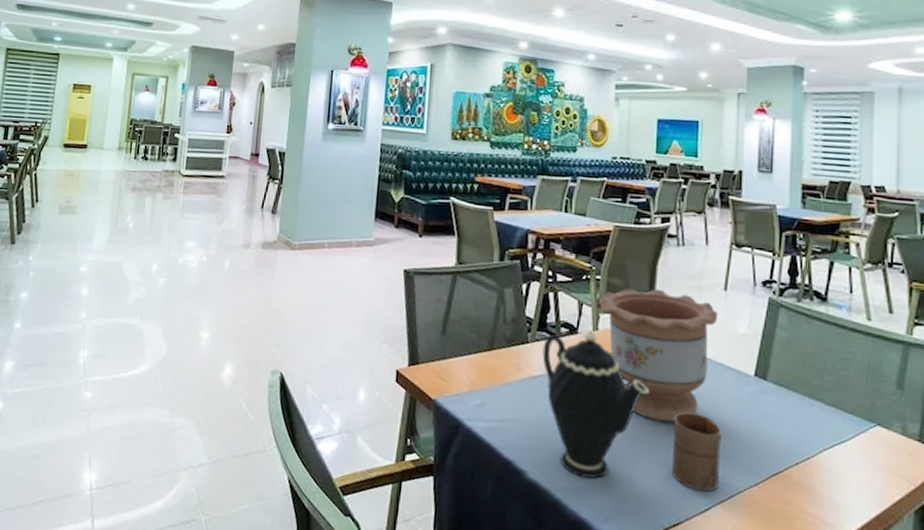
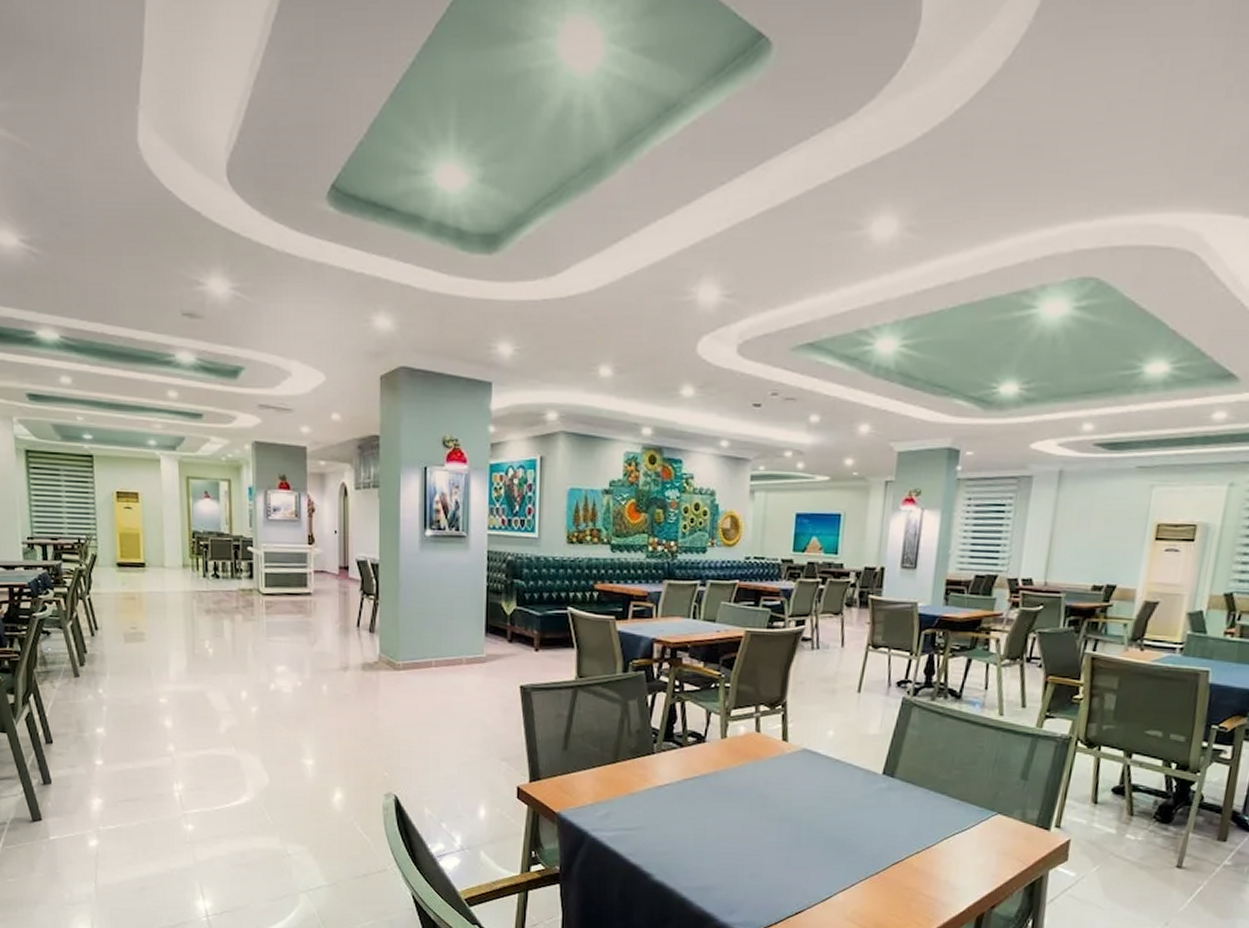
teapot: present [542,329,649,479] -> none [668,737,776,877]
flower pot: present [599,288,719,423] -> none [728,694,850,822]
cup: present [671,412,722,492] -> none [795,811,847,882]

